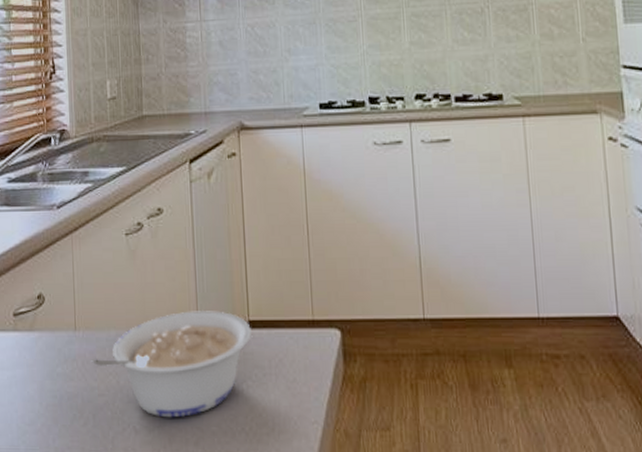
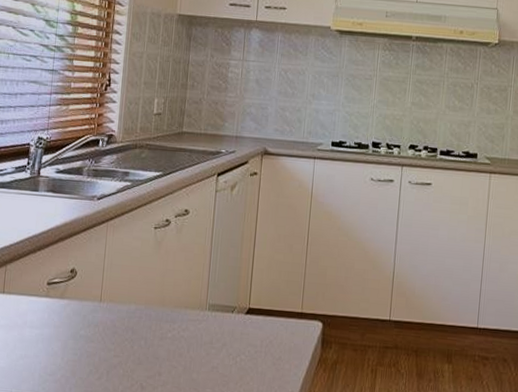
legume: present [91,309,253,418] -> none [111,295,251,380]

